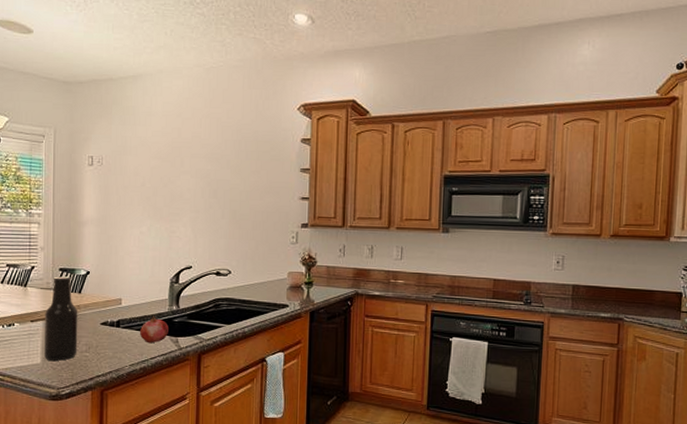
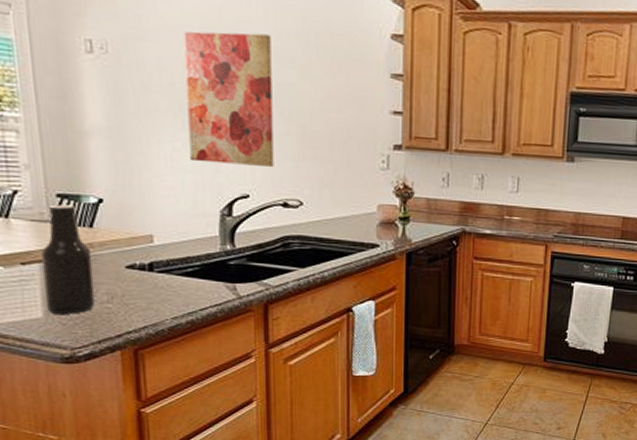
fruit: present [140,316,169,344] -> none [183,257,222,292]
wall art: none [152,145,214,245] -> present [184,31,274,168]

